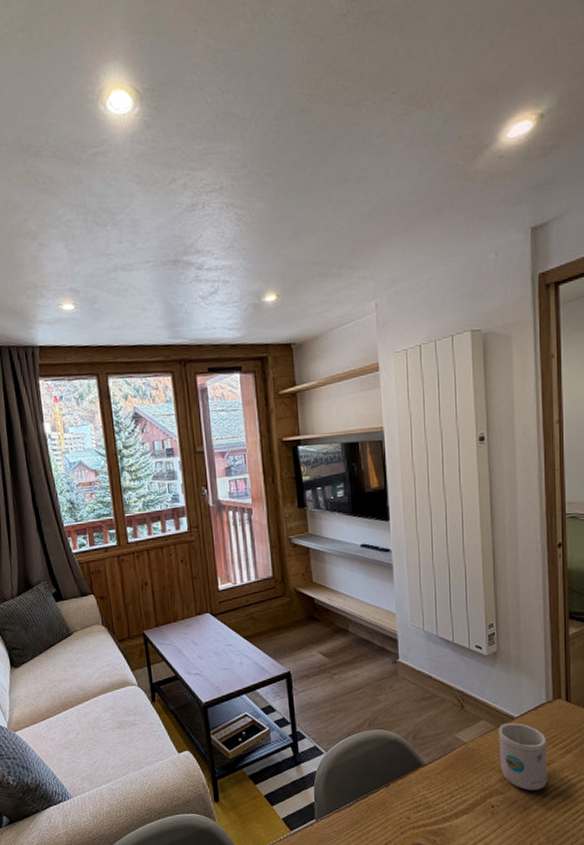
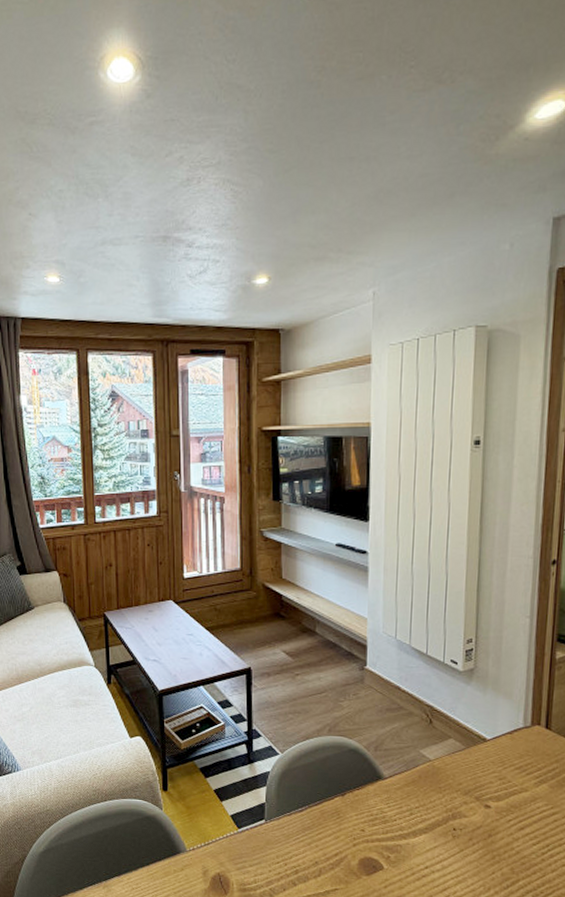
mug: present [499,723,548,790] -> none [466,744,520,818]

